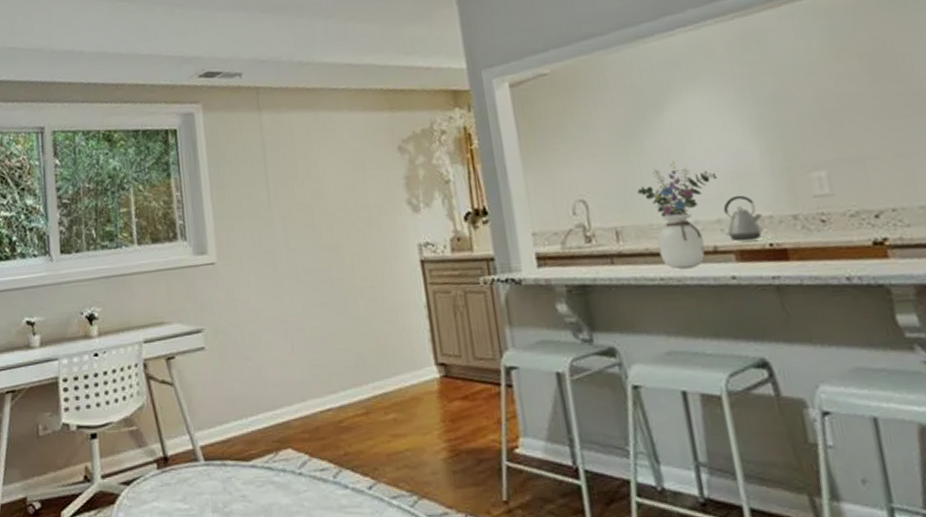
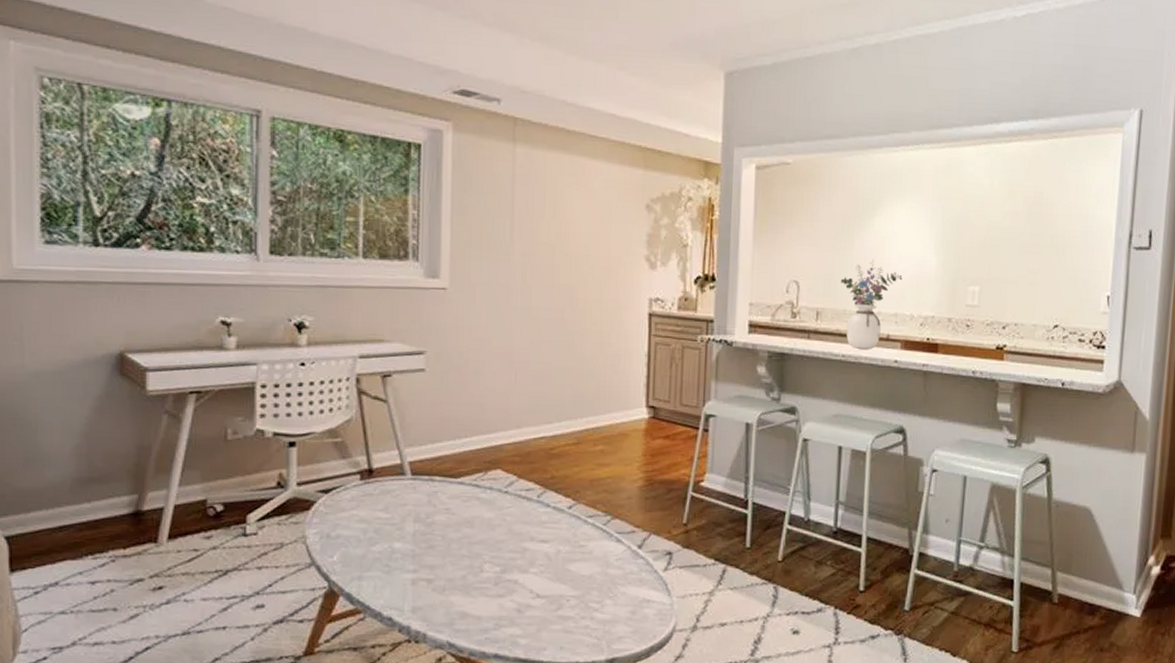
kettle: present [723,195,762,242] -> none [898,296,927,334]

